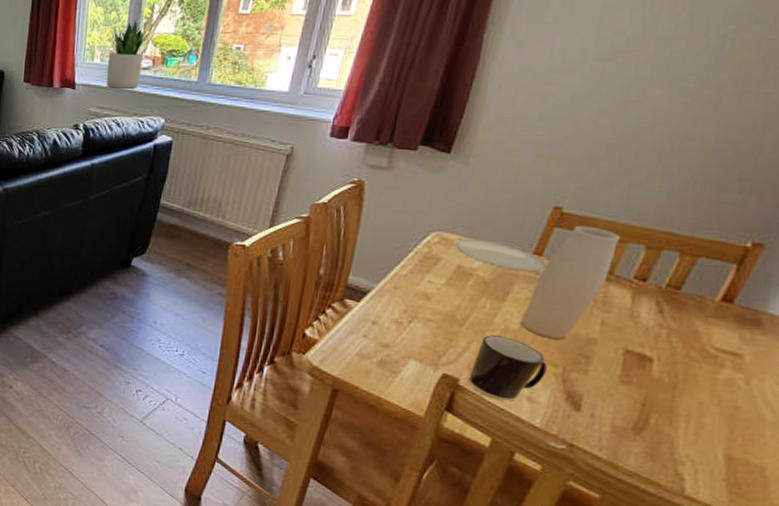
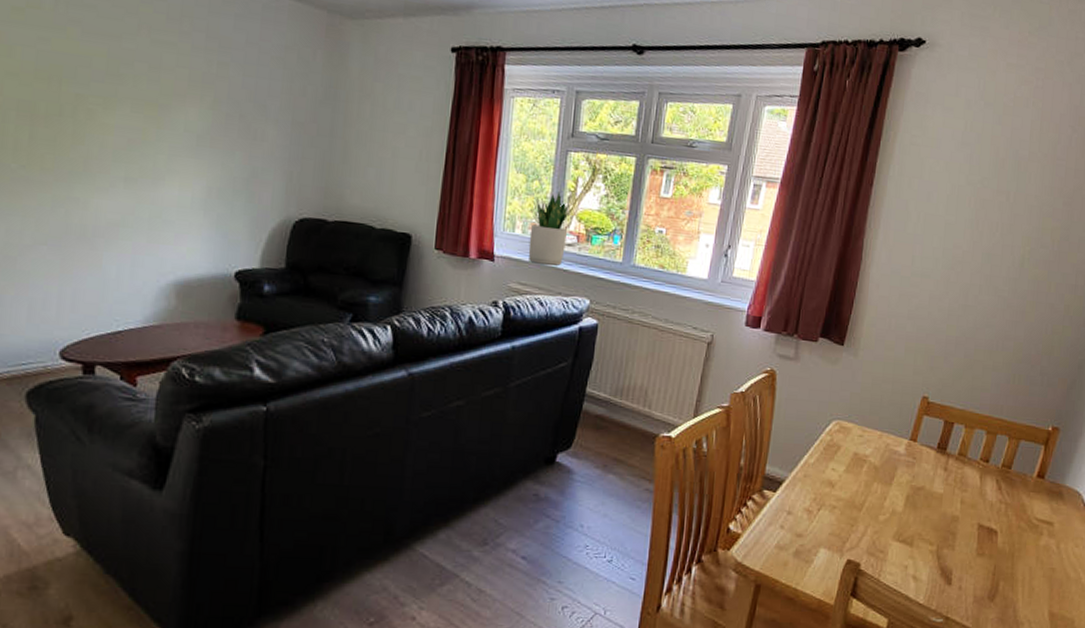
plate: present [454,238,548,273] -> none [851,426,921,457]
mug: present [468,335,547,402] -> none [867,518,926,582]
vase: present [521,225,621,340] -> none [905,413,970,519]

